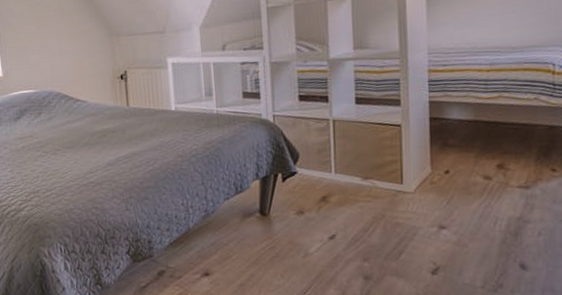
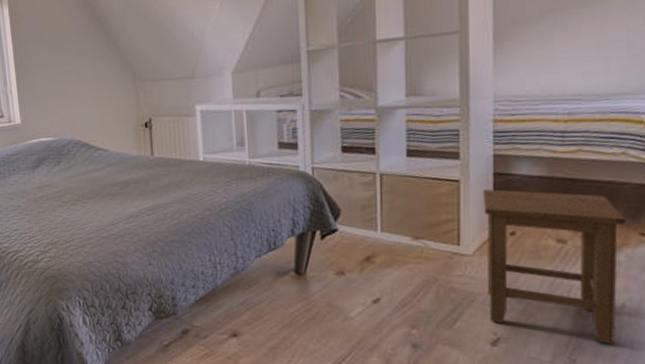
stool: none [422,132,539,269] -> present [484,189,626,345]

